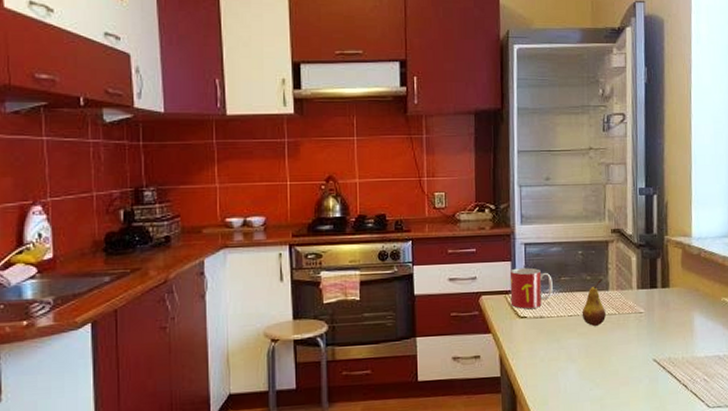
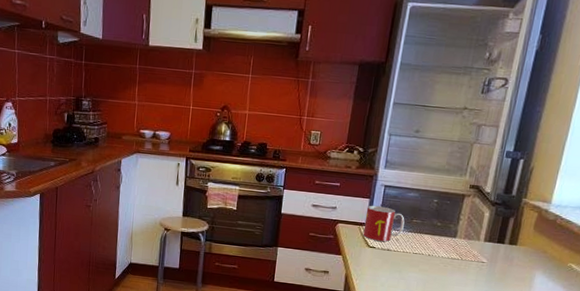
fruit: present [581,278,606,326] -> none [426,227,453,266]

